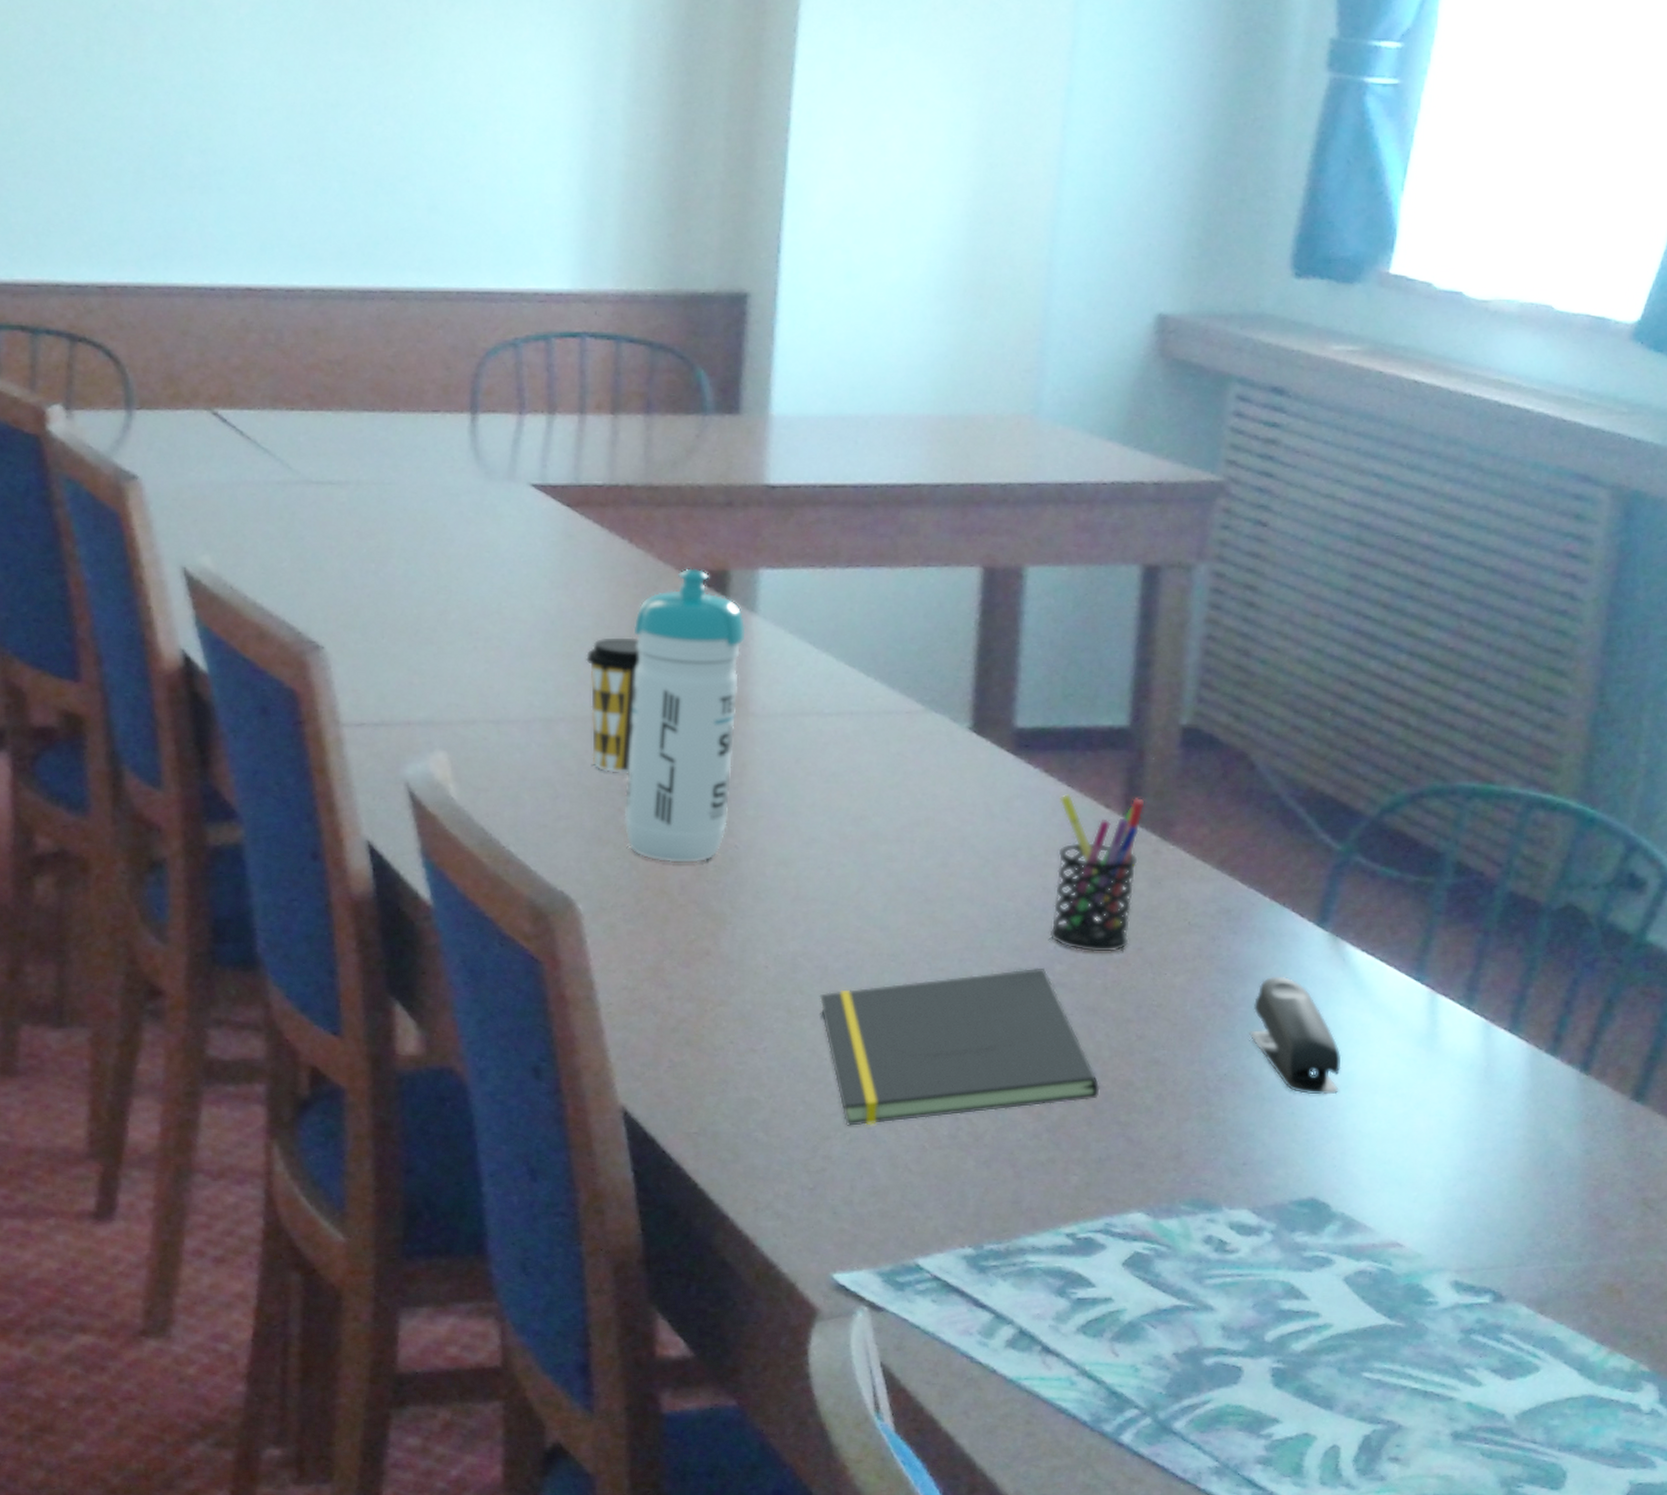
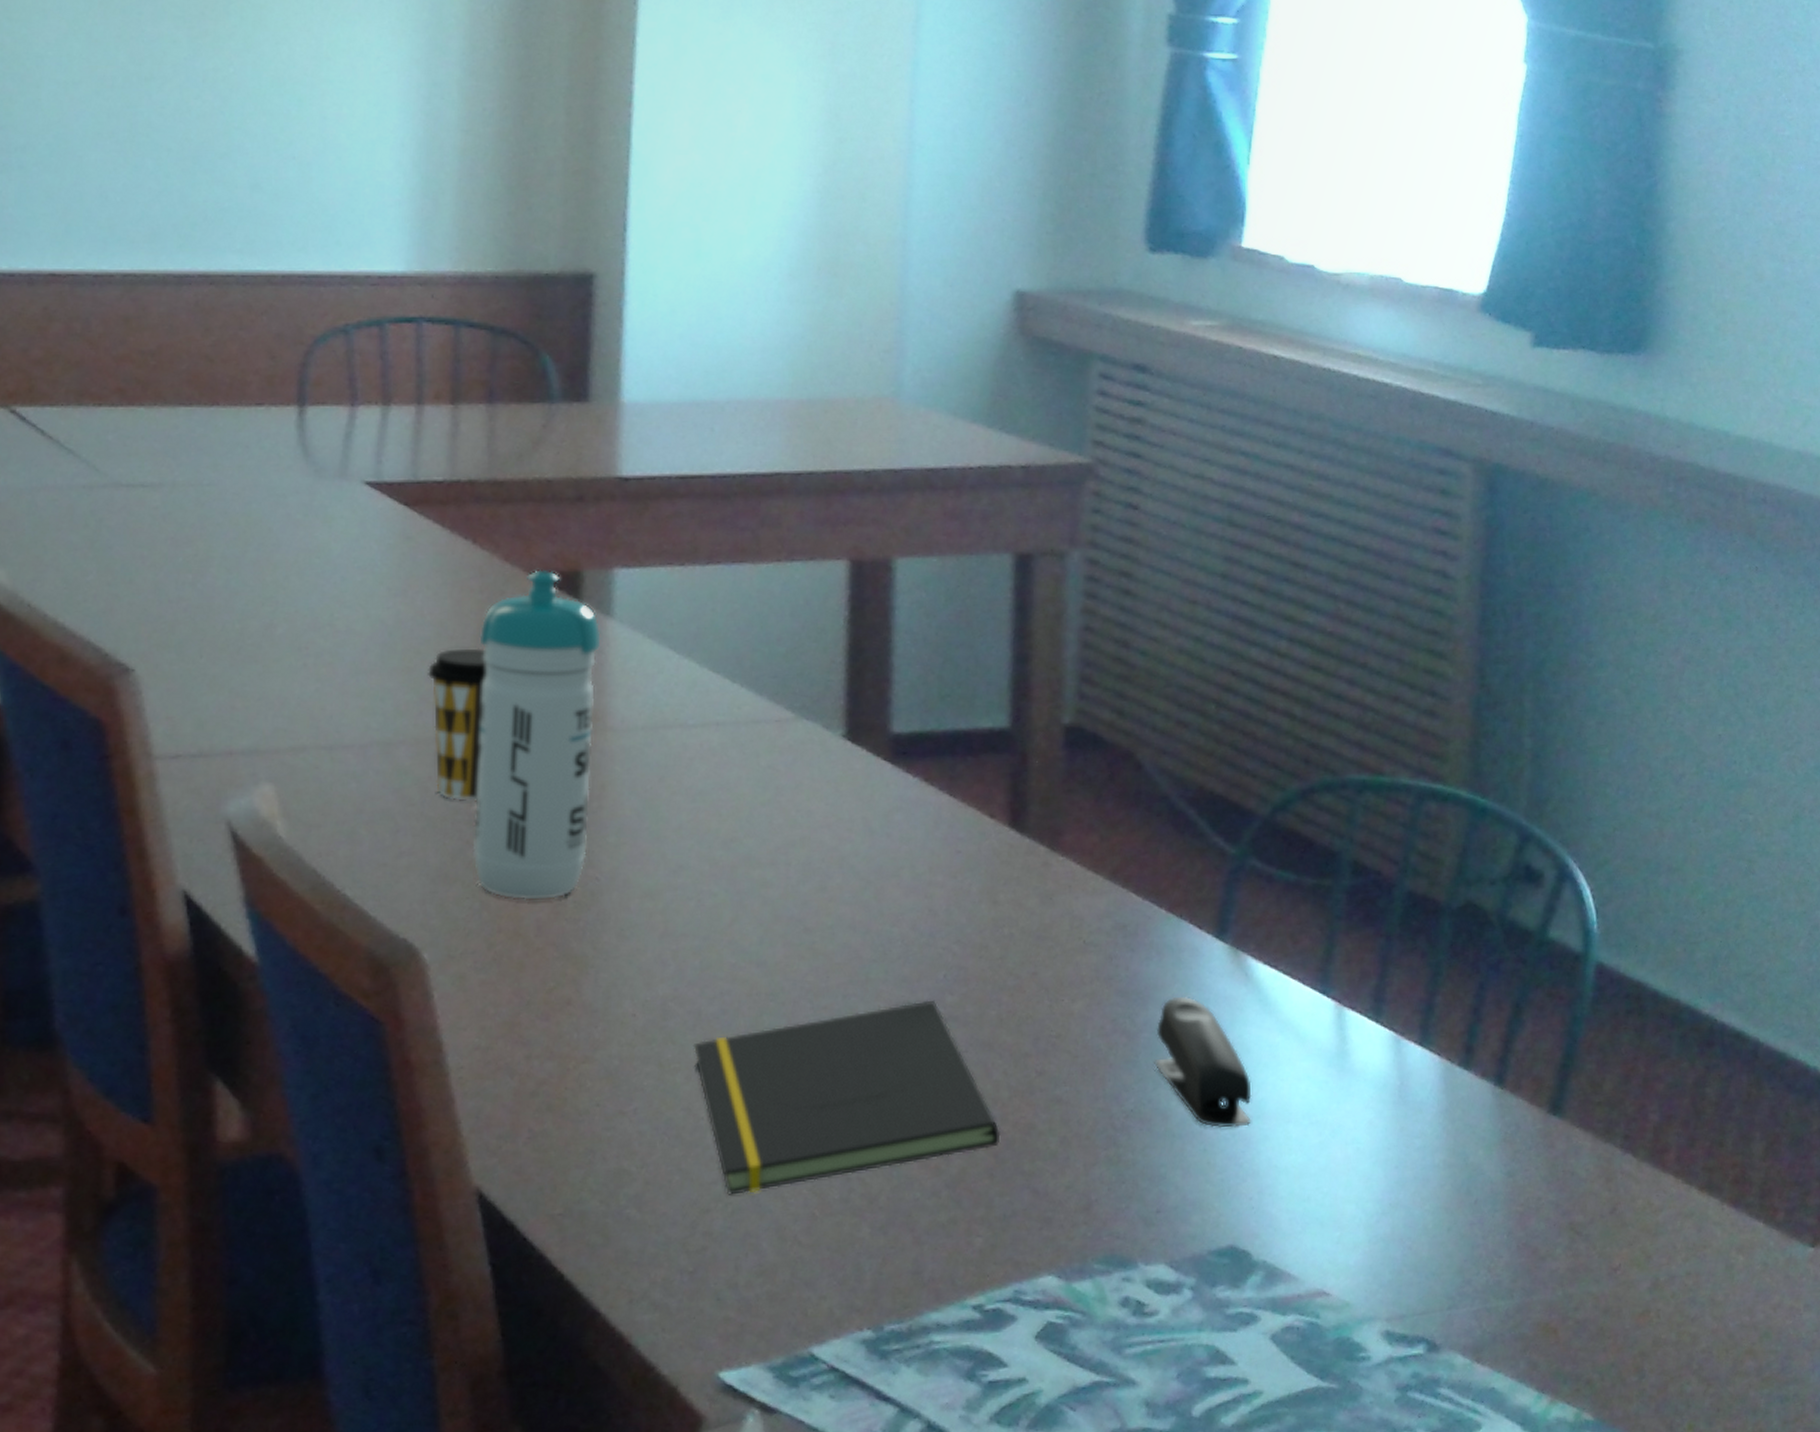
pen holder: present [1049,794,1145,953] -> none [938,804,1031,981]

